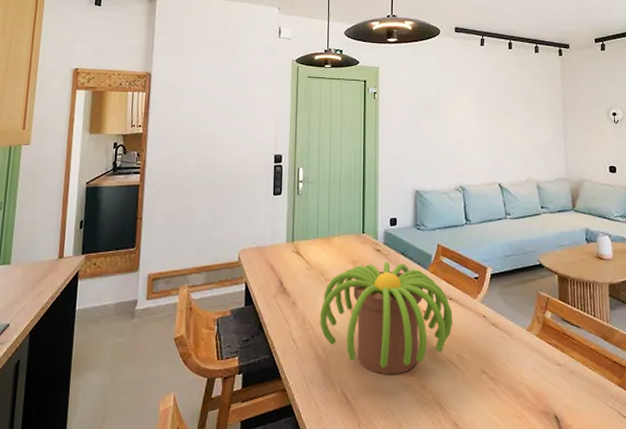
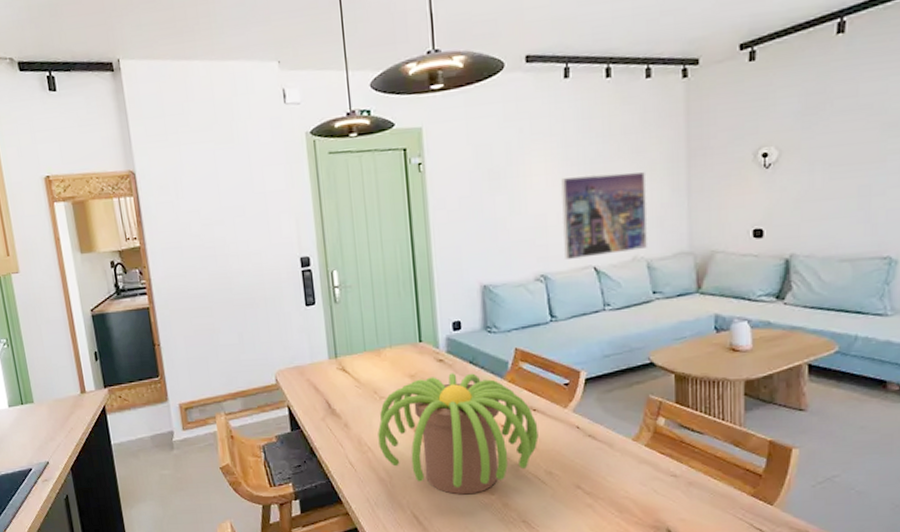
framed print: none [477,115,537,176] -> present [561,172,647,259]

